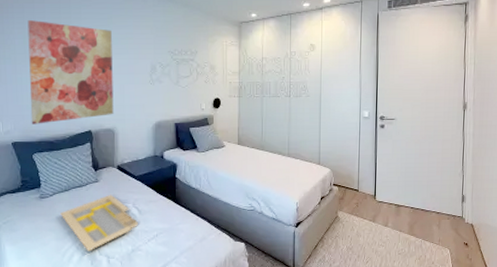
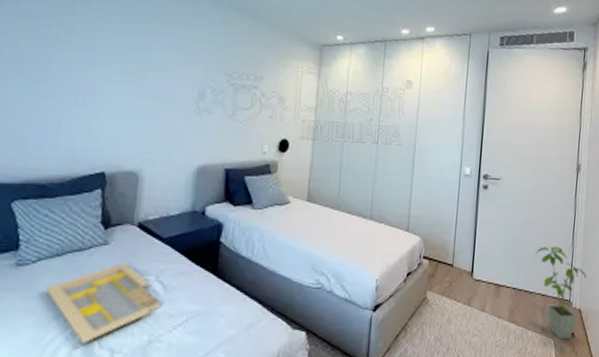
wall art: present [27,20,114,124] -> none [14,13,148,160]
house plant: none [429,172,477,249] -> present [535,246,587,340]

